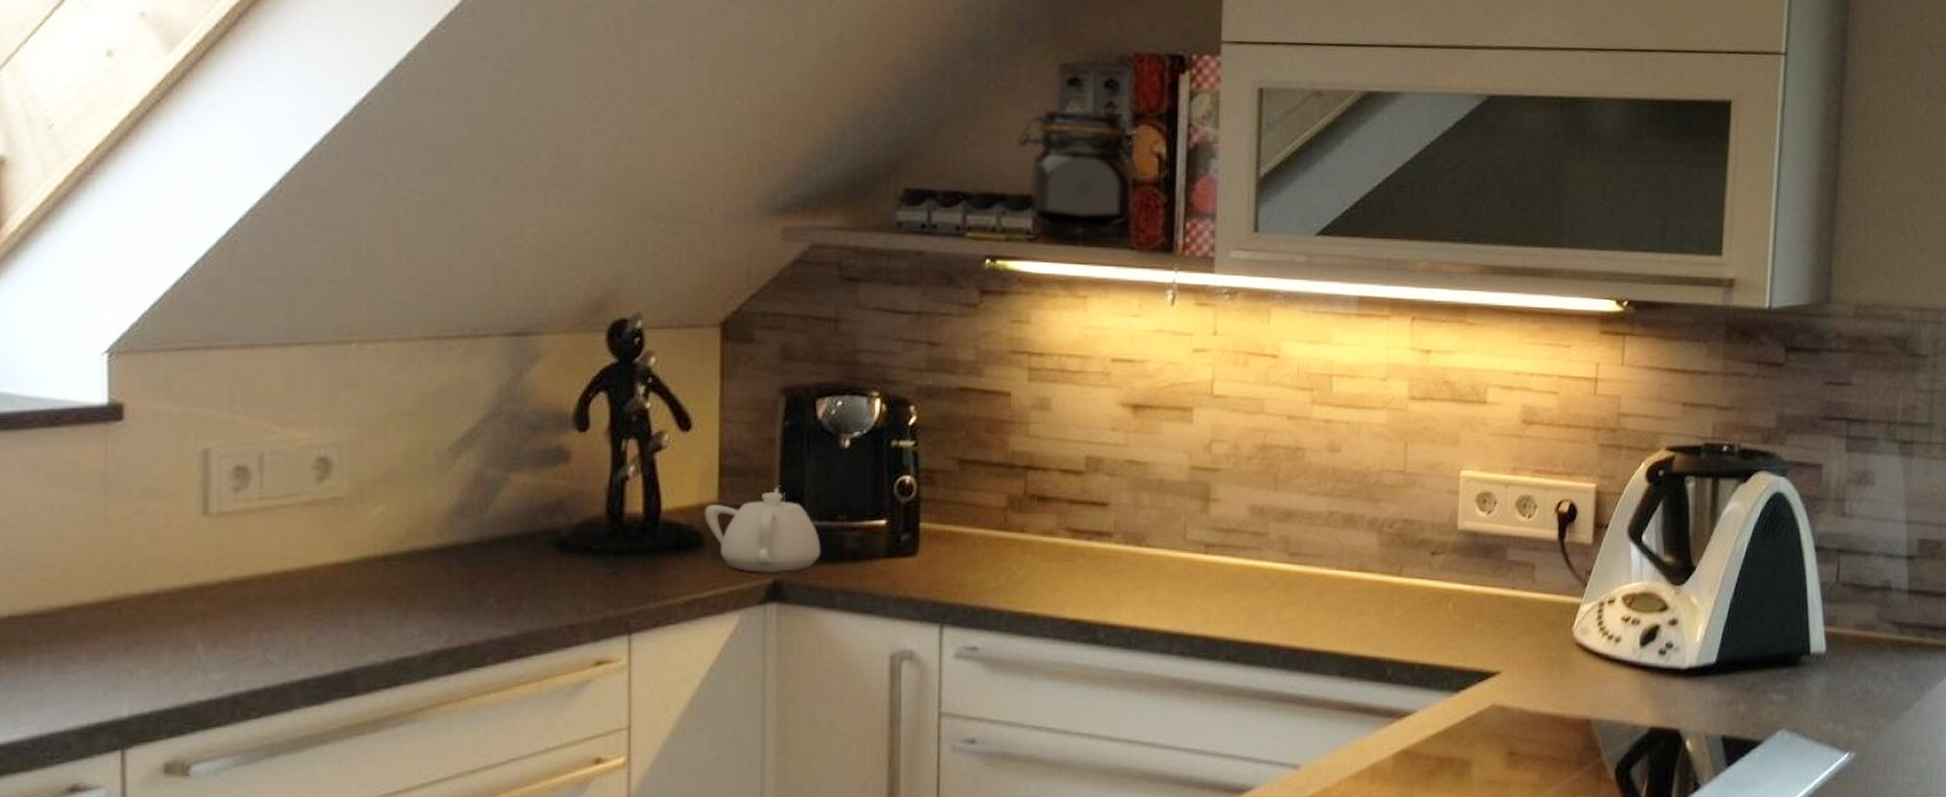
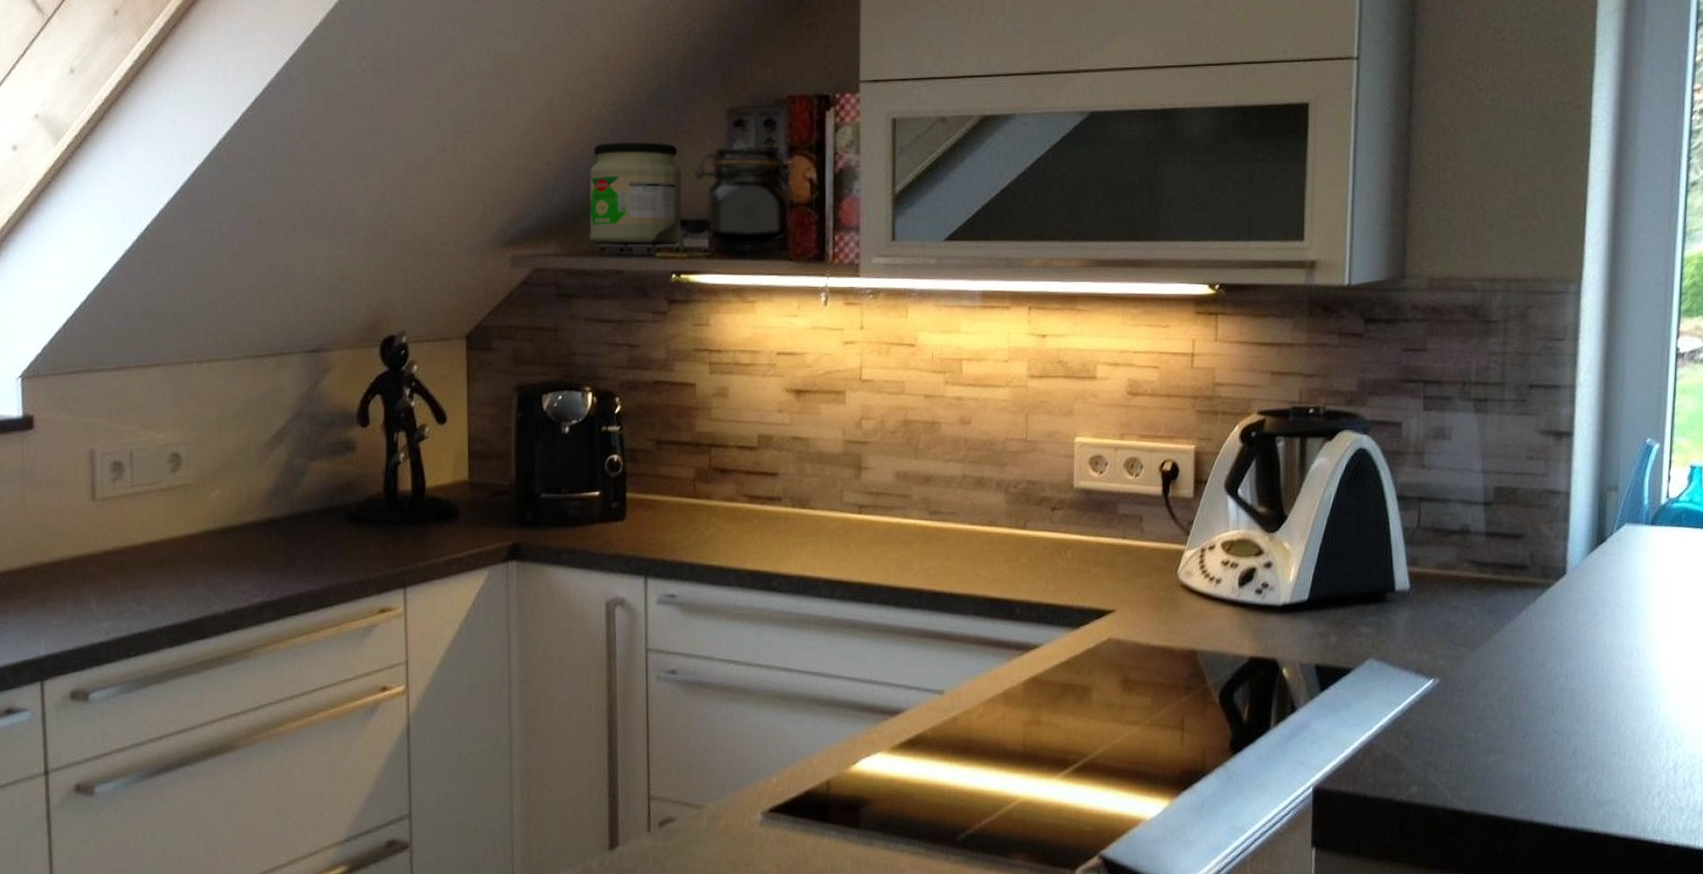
teapot: present [705,485,821,574] -> none [459,466,549,537]
jar: none [883,95,1002,224] -> present [589,142,682,246]

